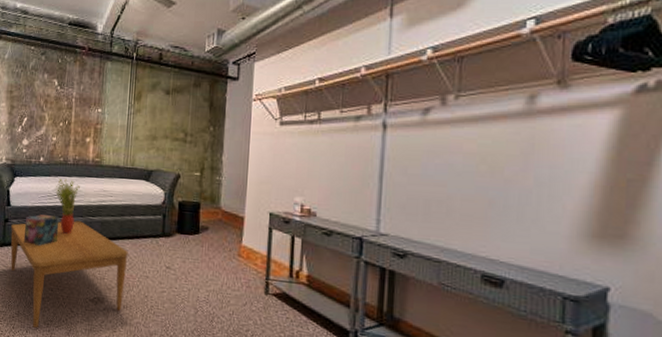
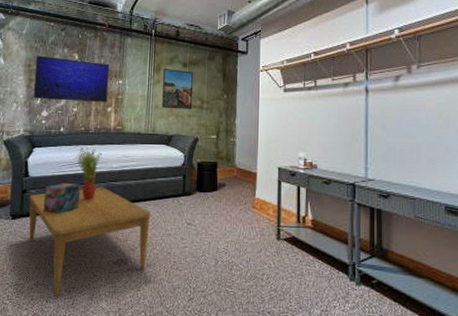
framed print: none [14,81,89,133] -> present [33,55,110,103]
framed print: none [142,95,177,143] -> present [162,68,194,109]

